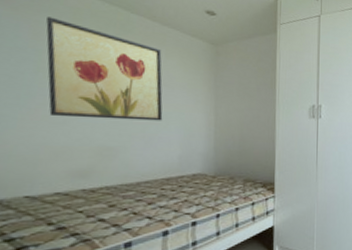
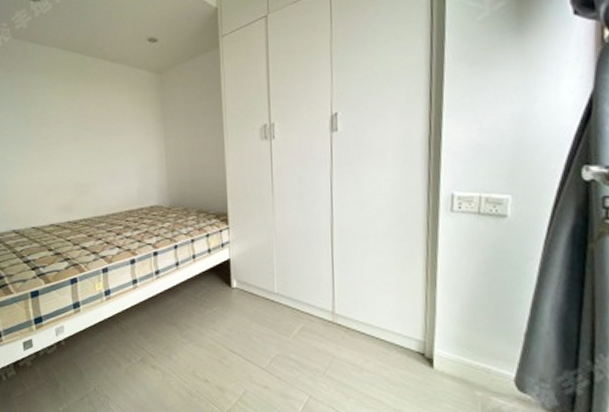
wall art: present [46,17,163,121] -> none [29,73,121,160]

